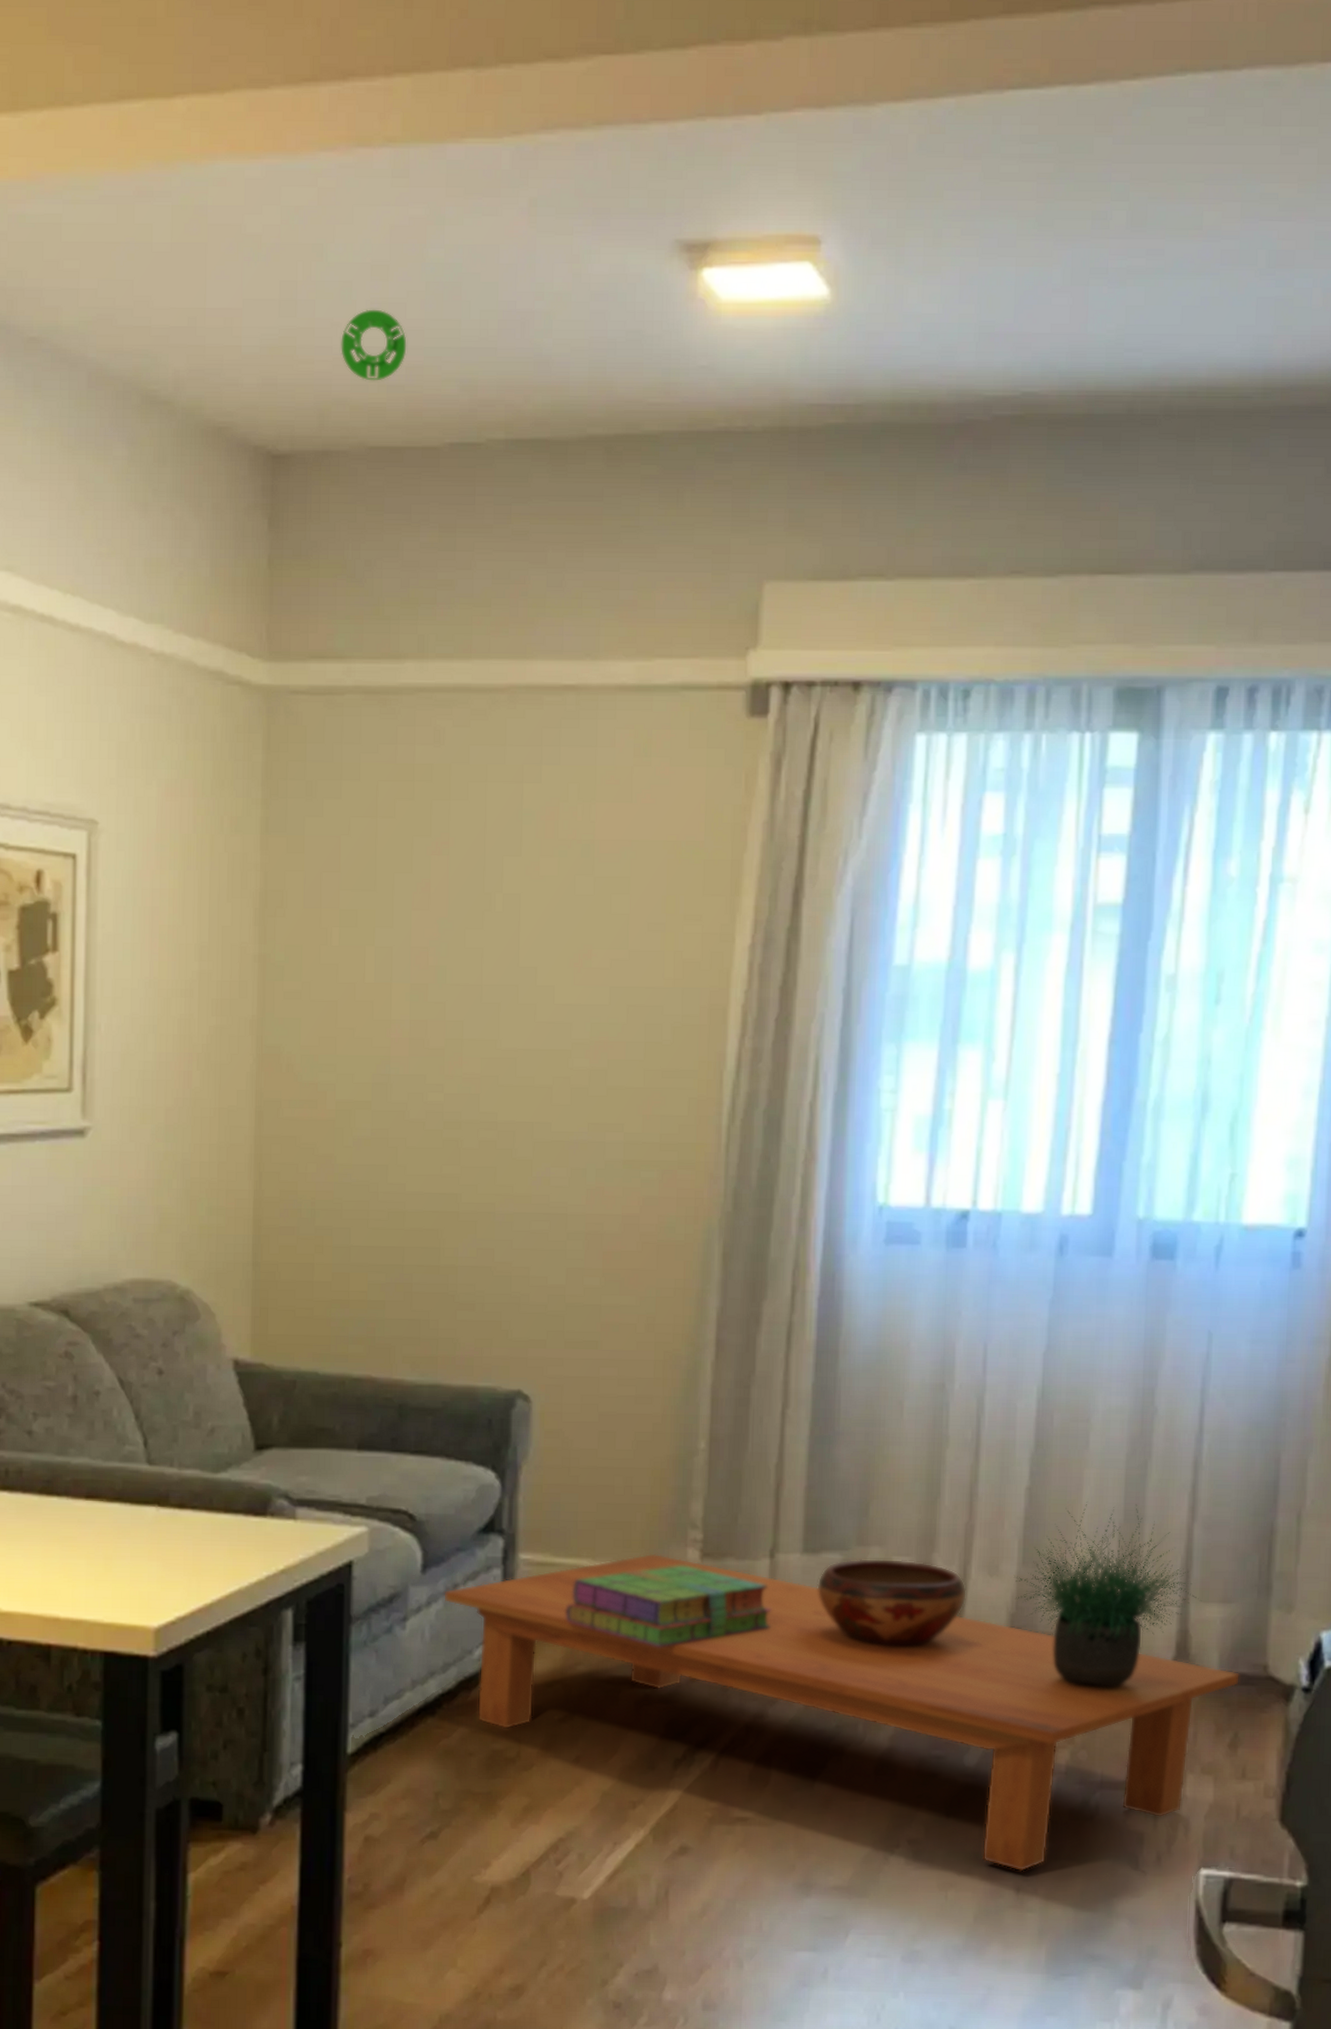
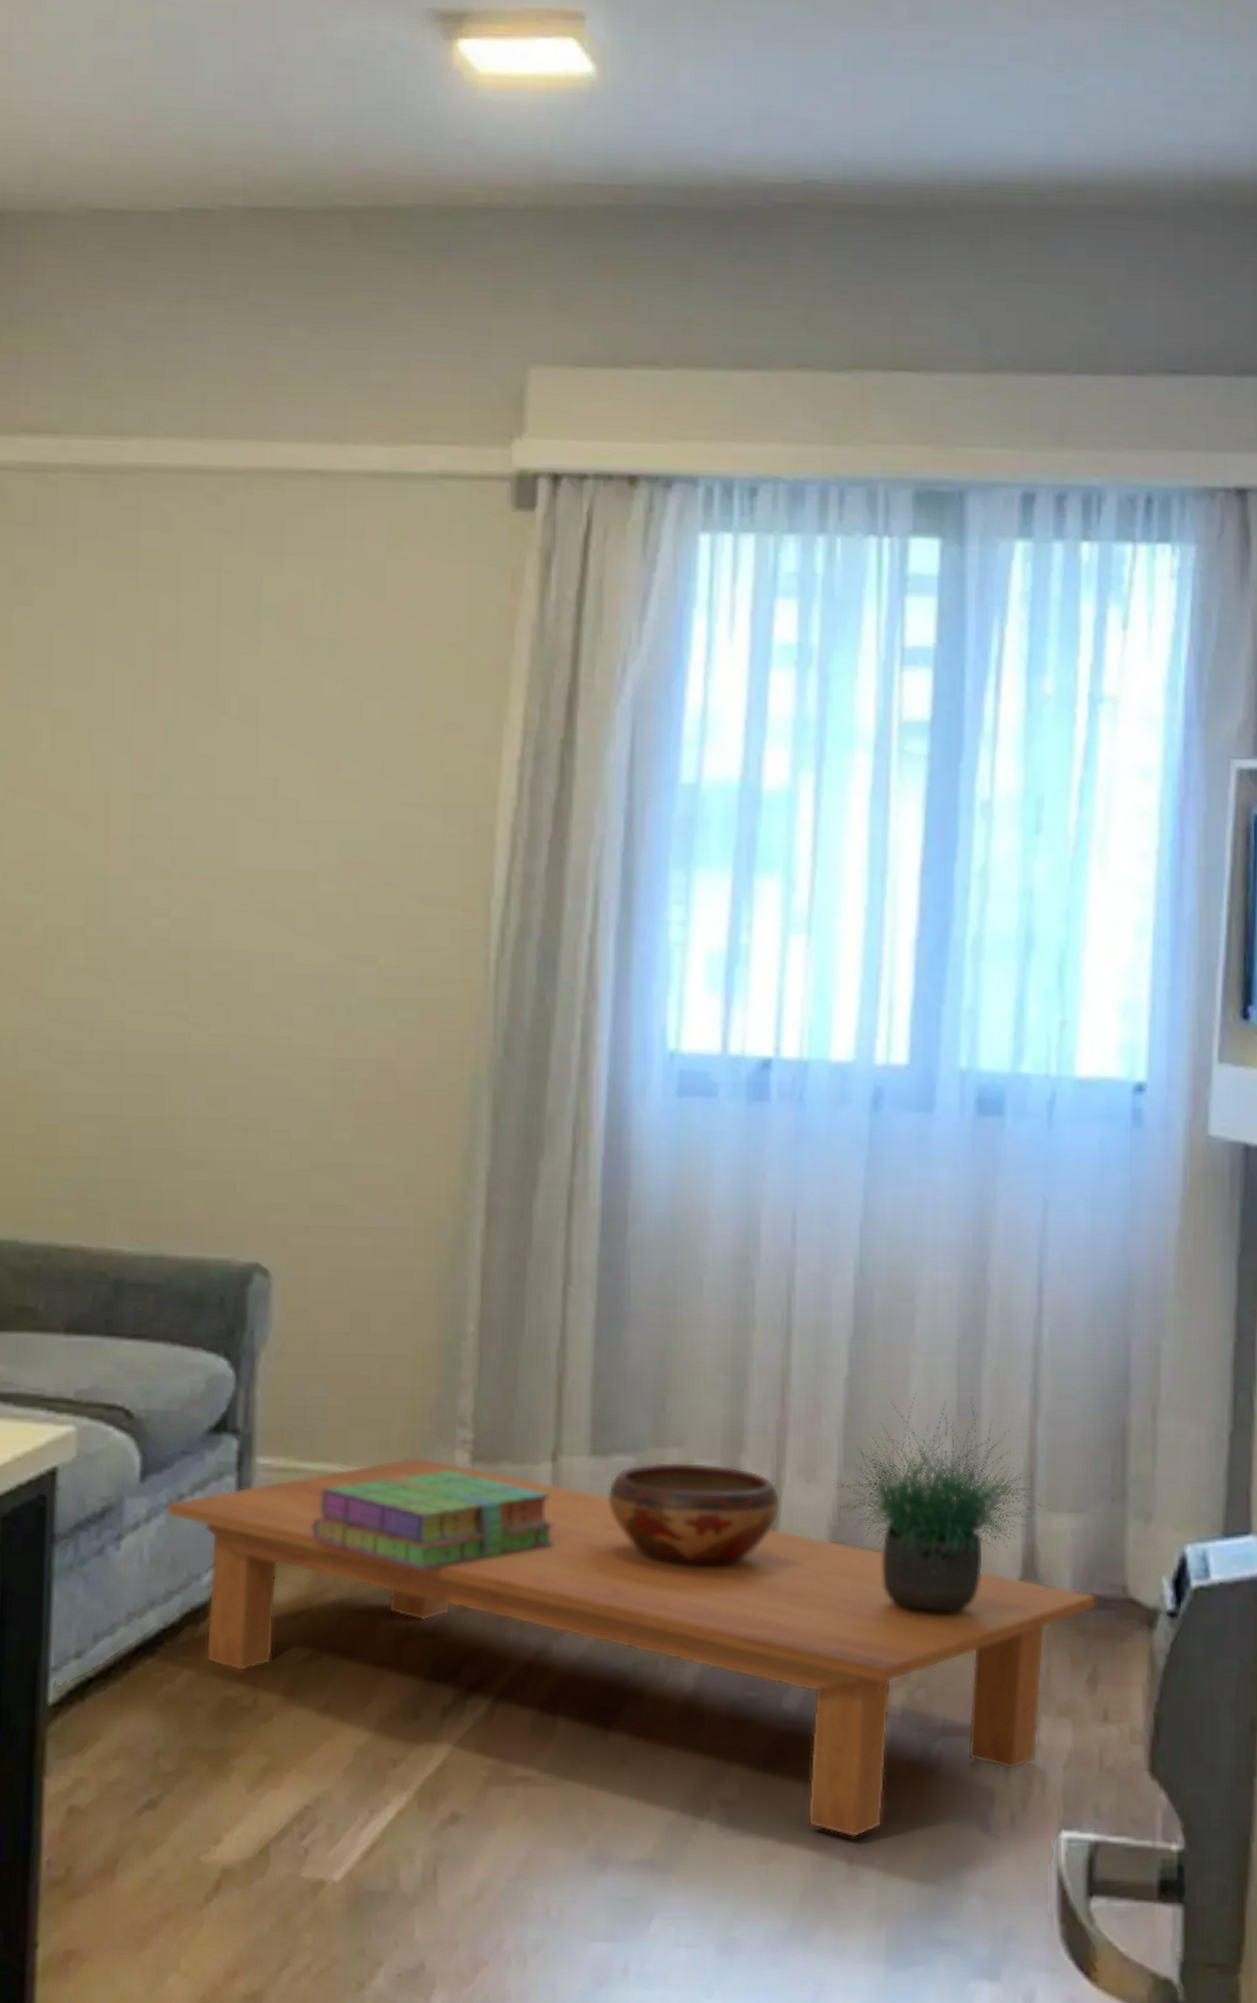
smoke detector: present [341,309,407,381] -> none [60,65,134,140]

